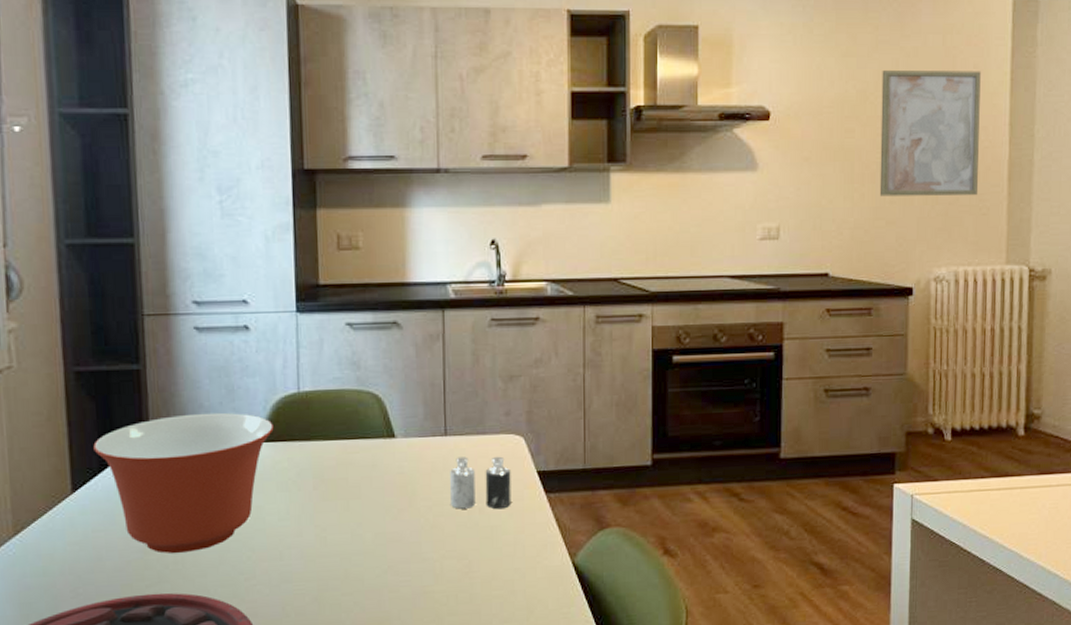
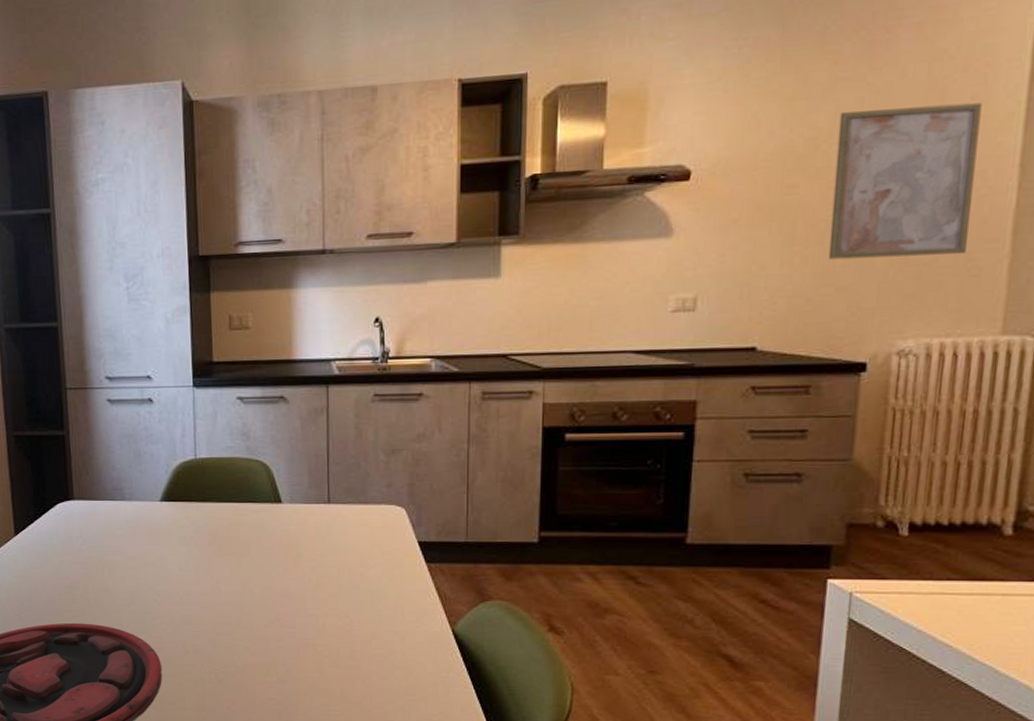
mixing bowl: present [93,412,274,554] -> none [30,474,174,592]
candle: present [449,456,511,509] -> none [332,524,392,575]

